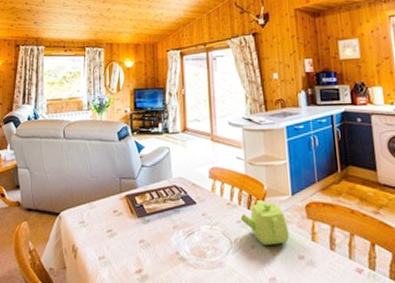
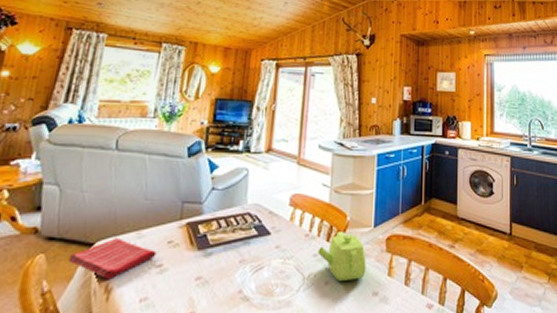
dish towel: none [43,208,106,242] -> present [68,238,157,280]

